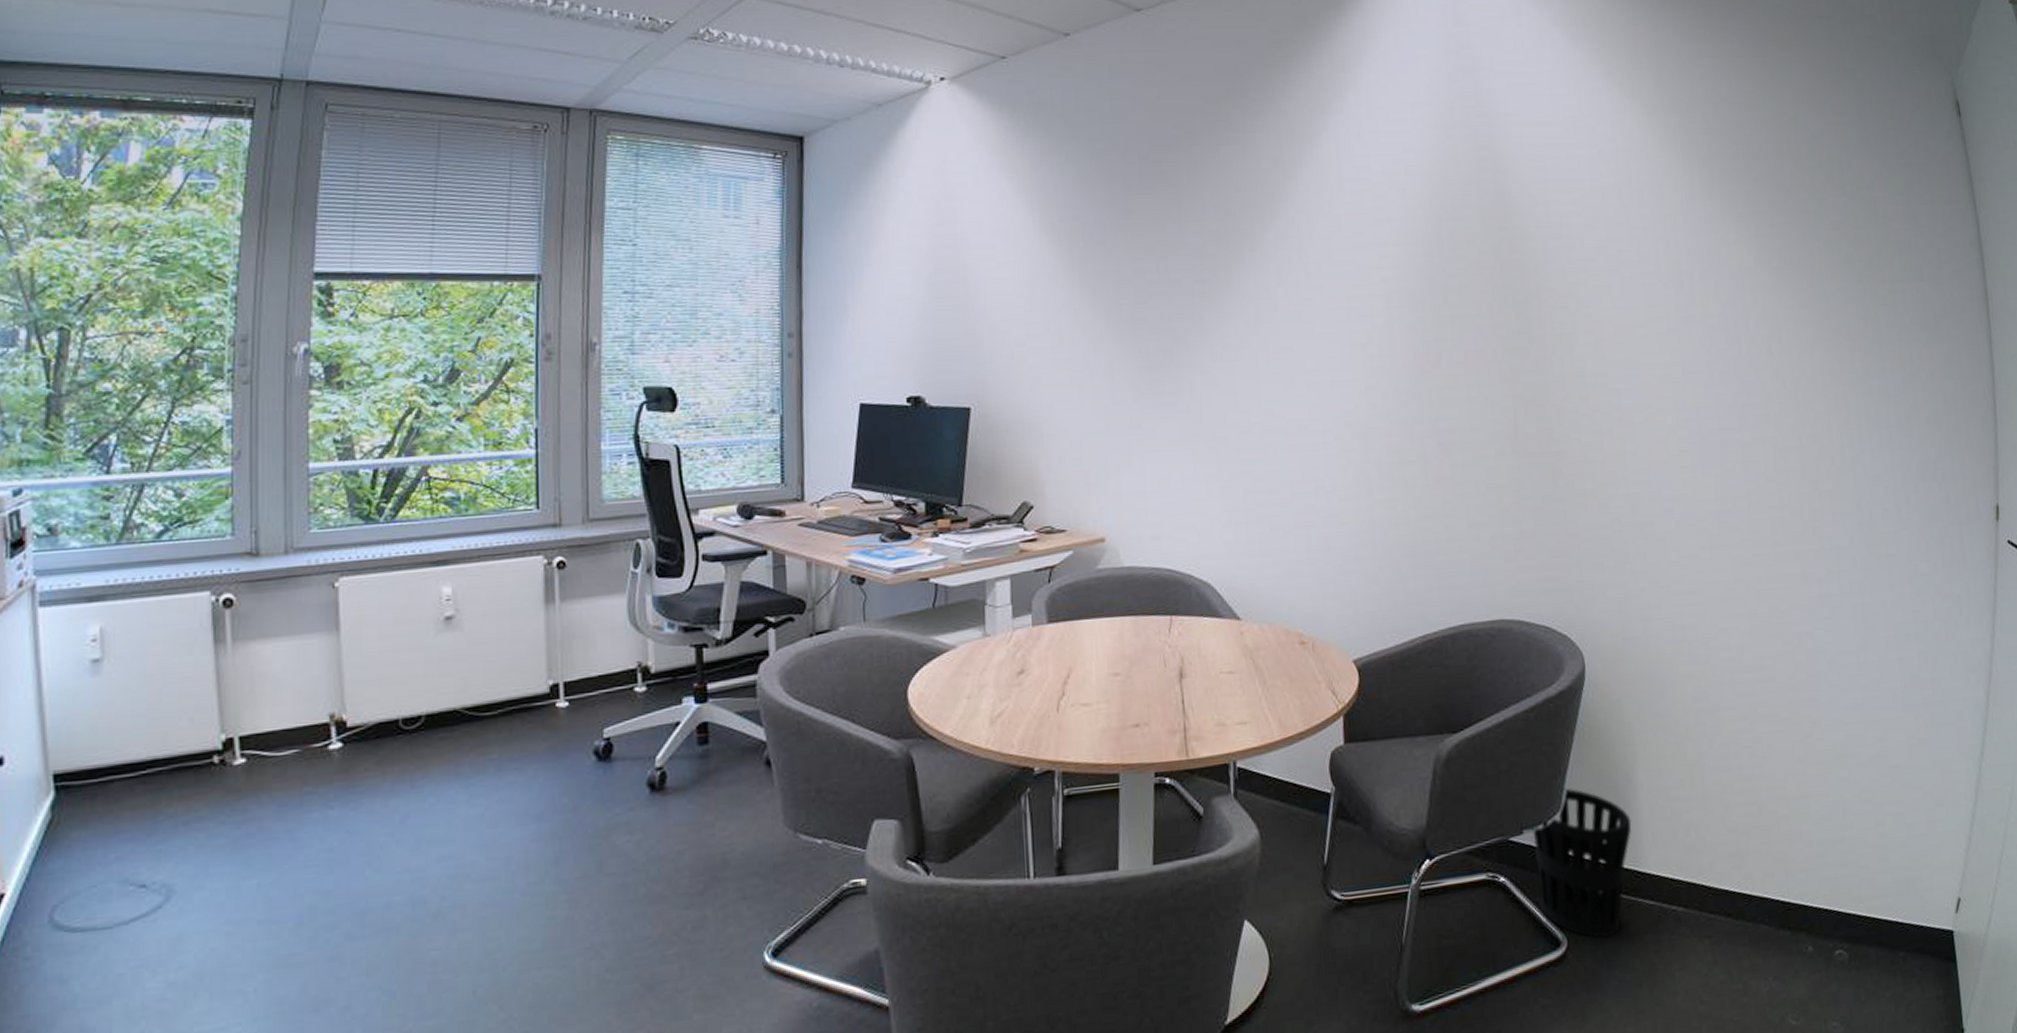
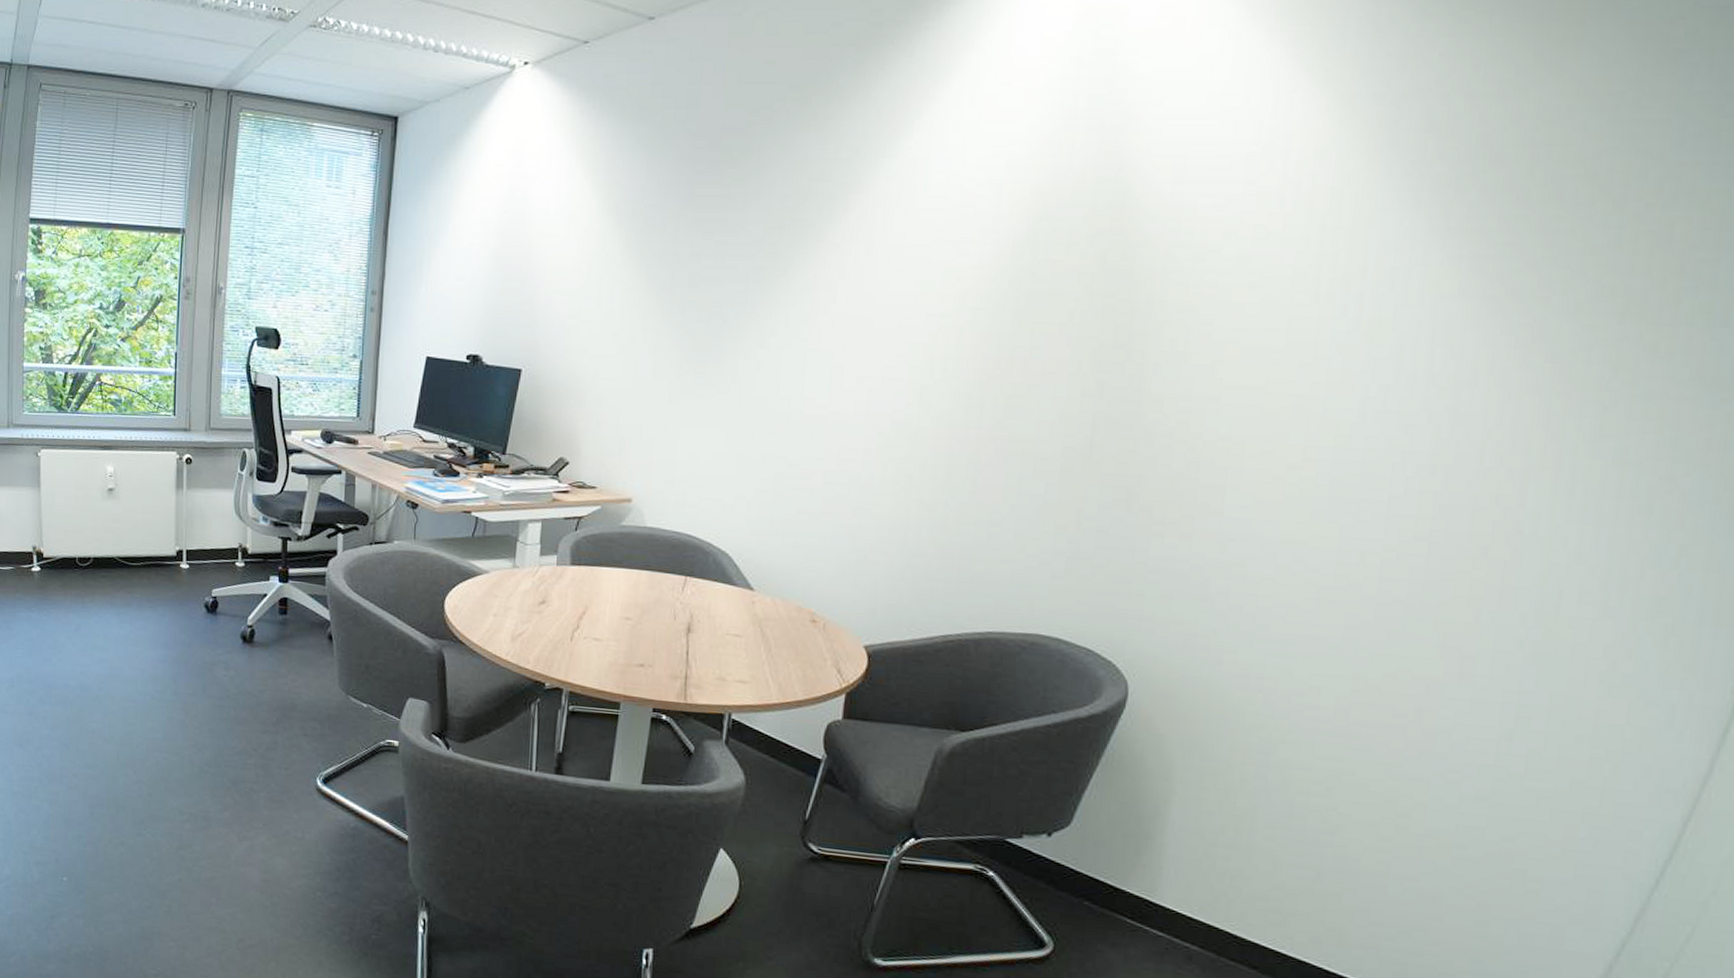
wastebasket: present [1532,788,1632,938] -> none [1029,806,1153,953]

